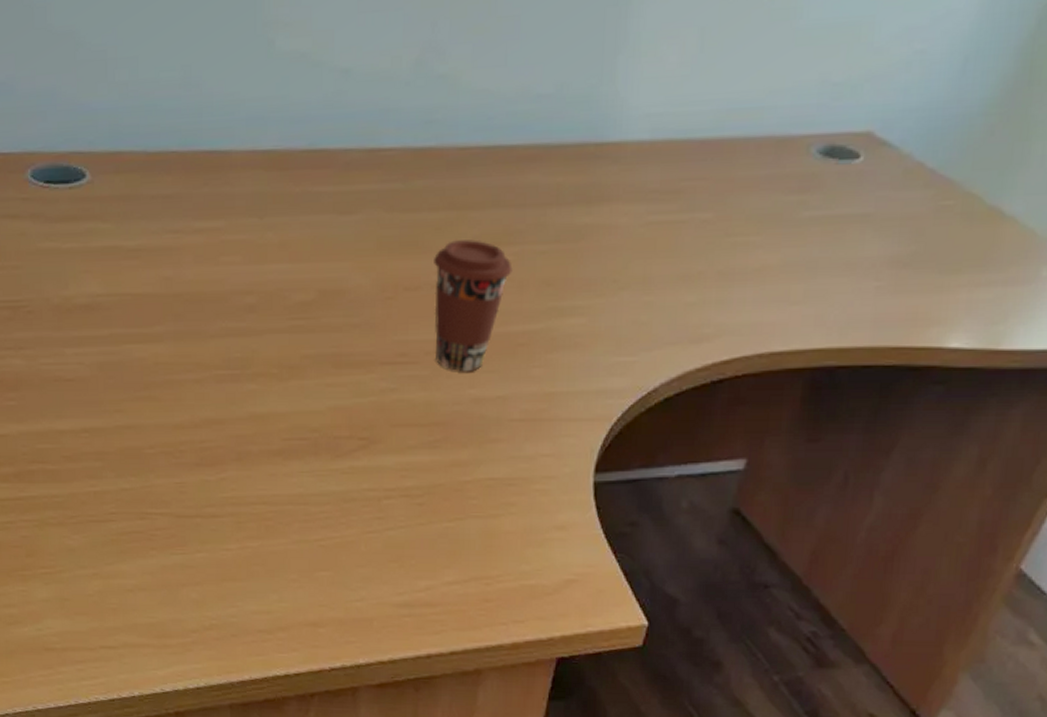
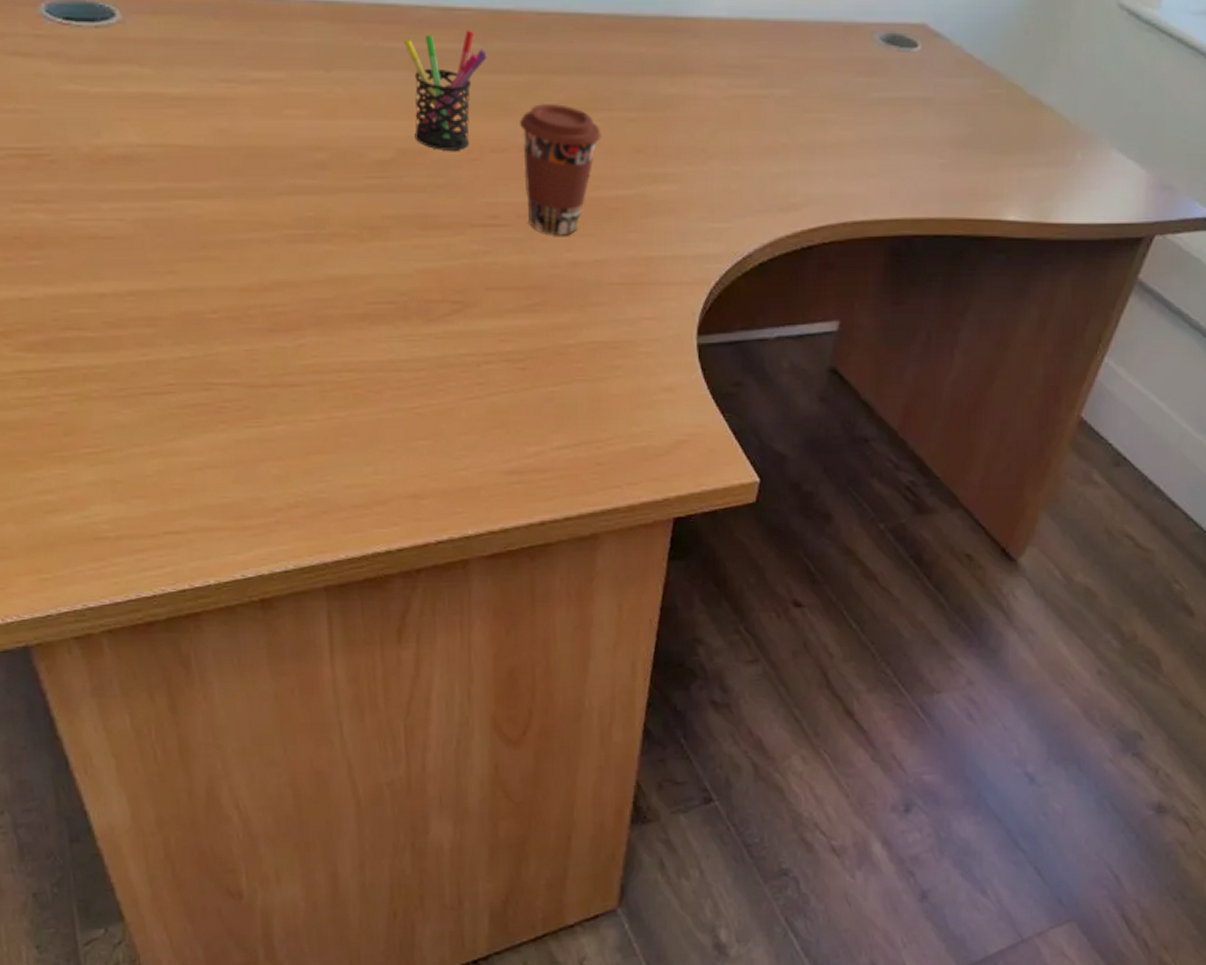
pen holder: none [330,170,407,291] -> present [403,30,487,150]

